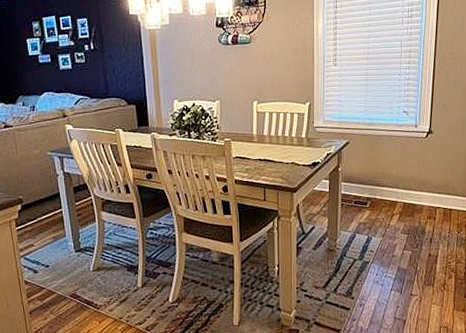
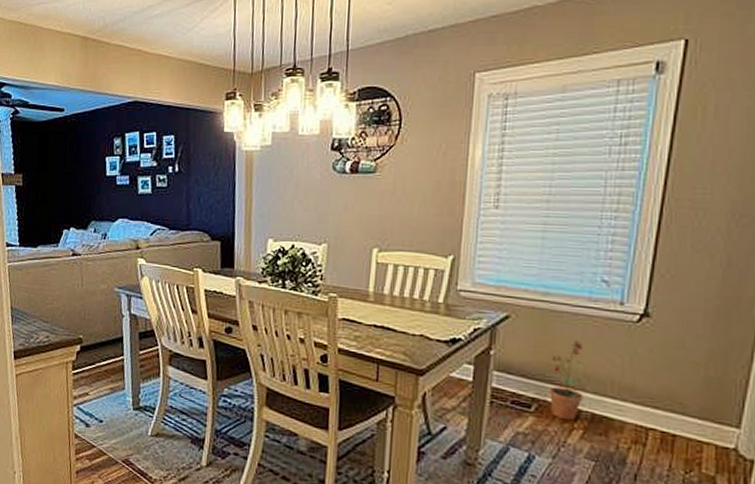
potted plant: none [377,154,398,210] -> present [548,340,584,421]

